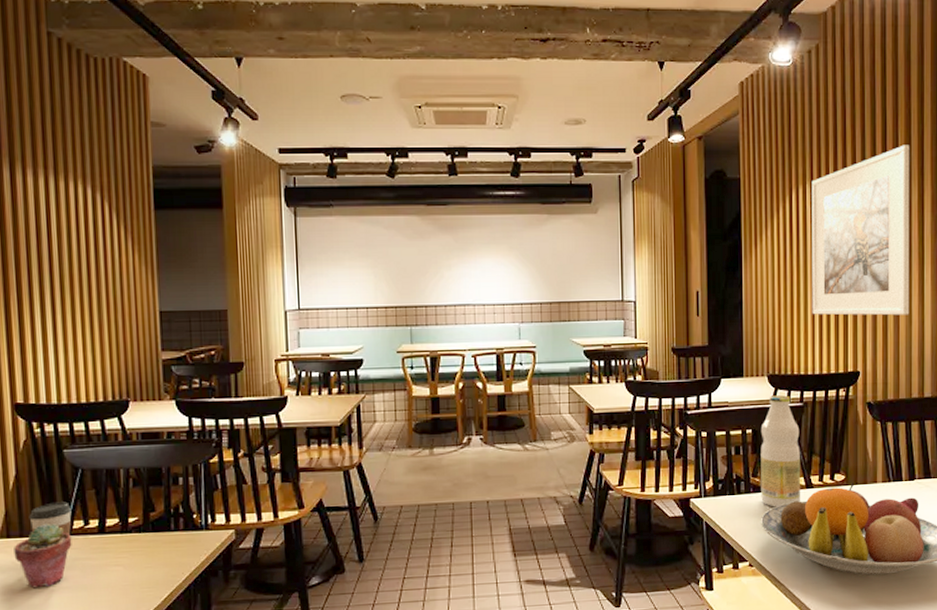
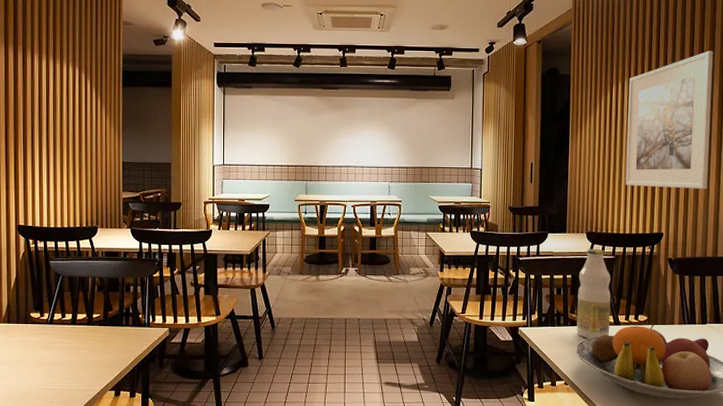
potted succulent: present [14,524,72,589] -> none [12,315,53,362]
coffee cup: present [29,501,72,554] -> none [23,299,53,338]

